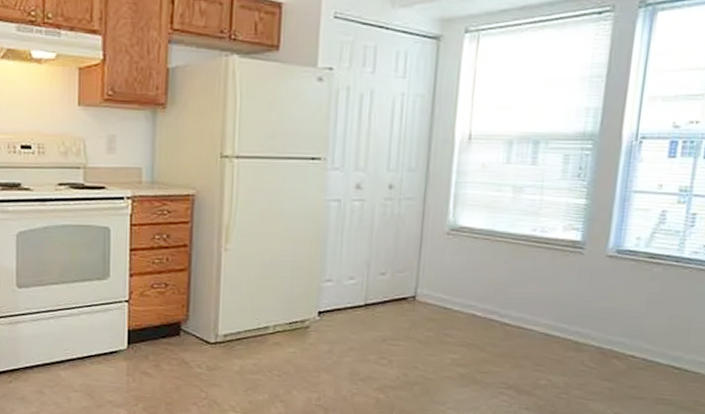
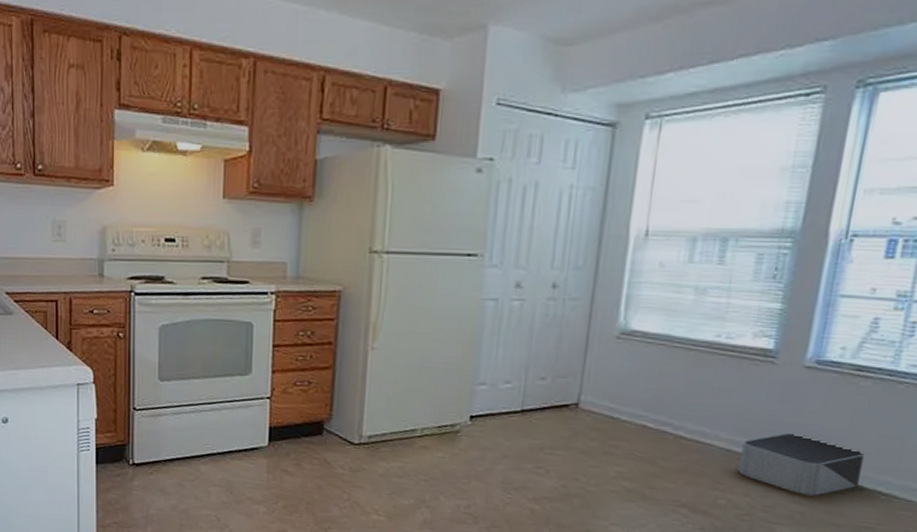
storage bin: none [556,316,660,373] -> present [738,432,866,496]

